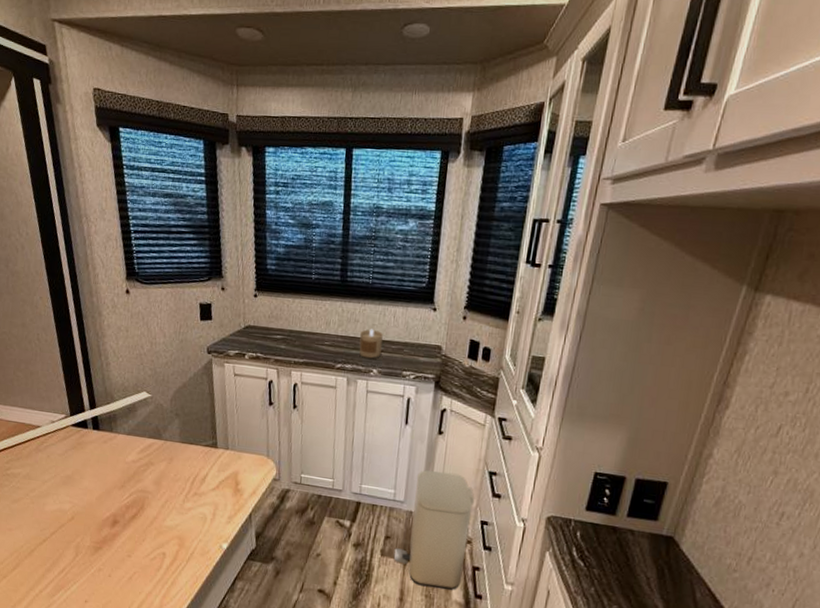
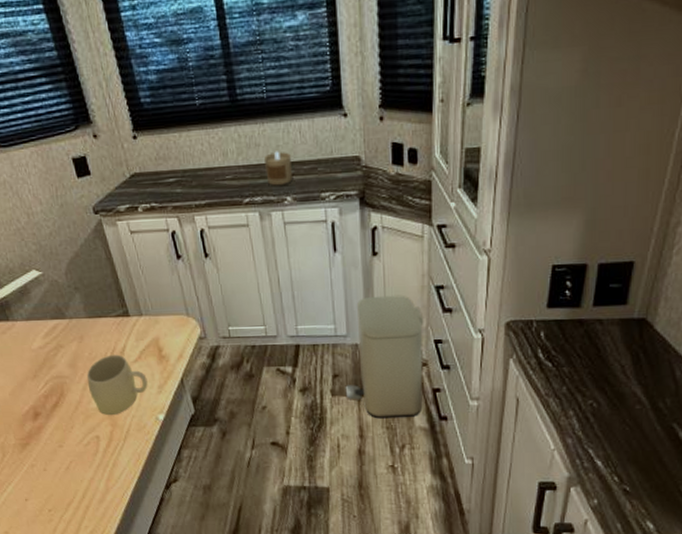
mug: none [166,479,220,536] -> present [86,354,148,415]

